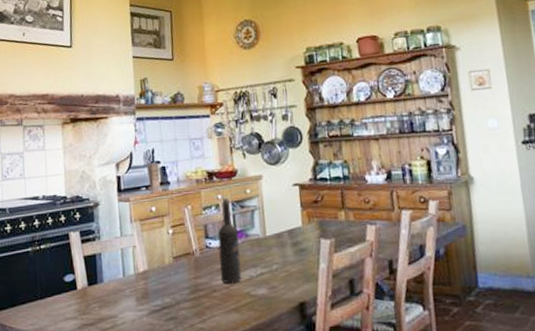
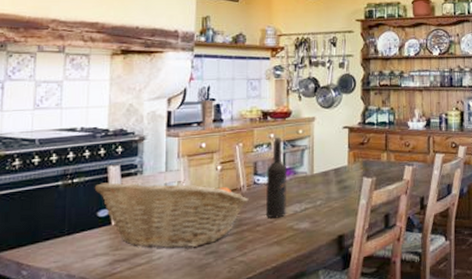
fruit basket: none [59,244,203,314] -> present [94,179,249,249]

